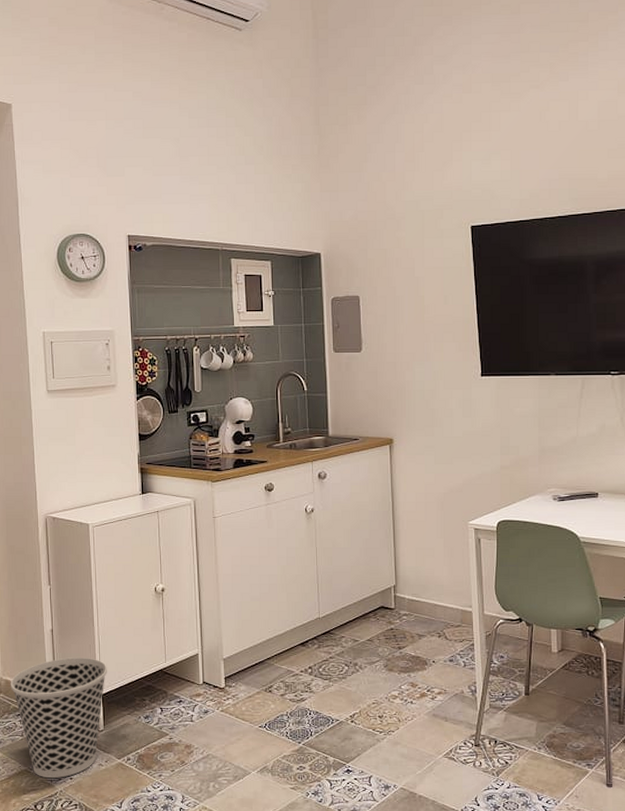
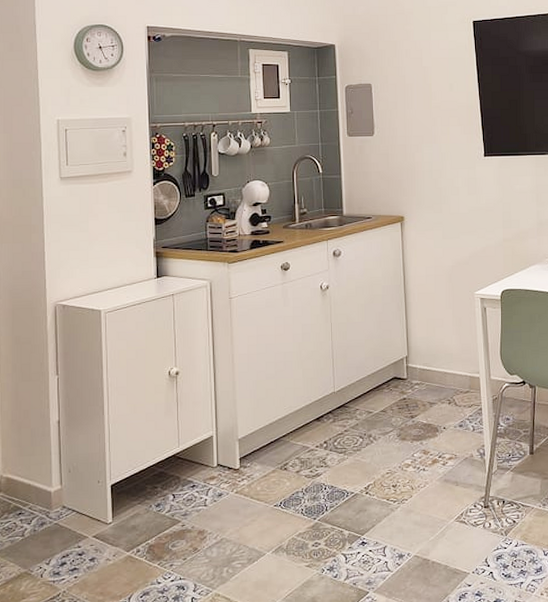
wastebasket: present [10,657,107,779] -> none [11,448,117,579]

